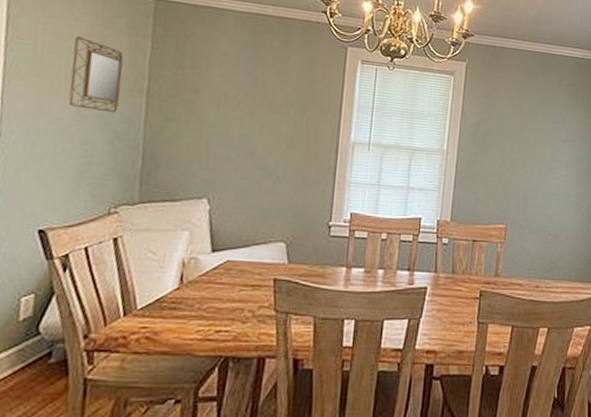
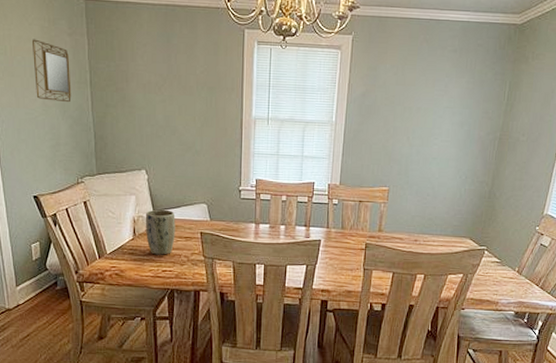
plant pot: none [197,249,242,310] -> present [145,209,176,255]

